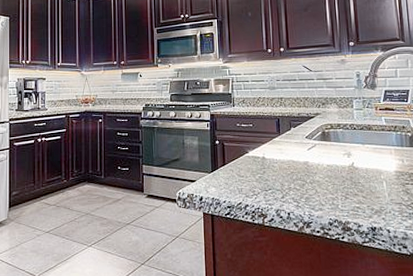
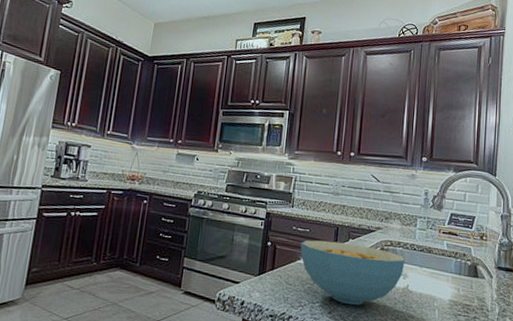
cereal bowl: none [246,131,347,187] -> present [300,240,405,305]

